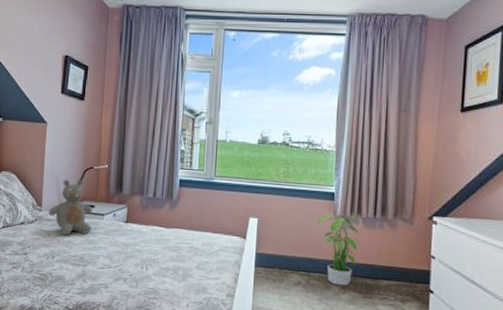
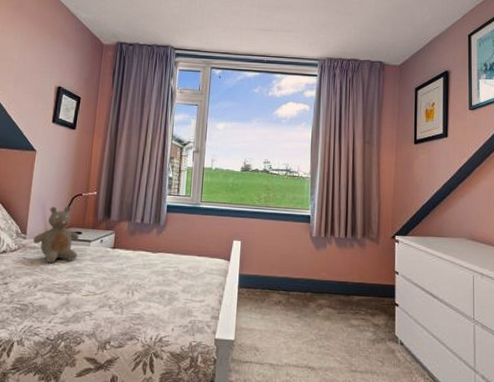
potted plant: present [316,212,361,286] -> none [294,234,334,303]

